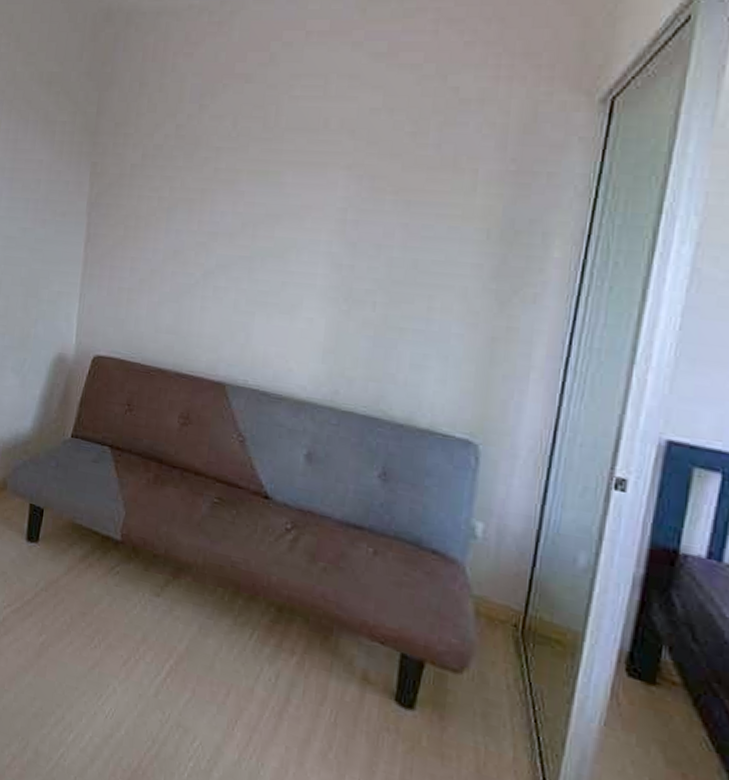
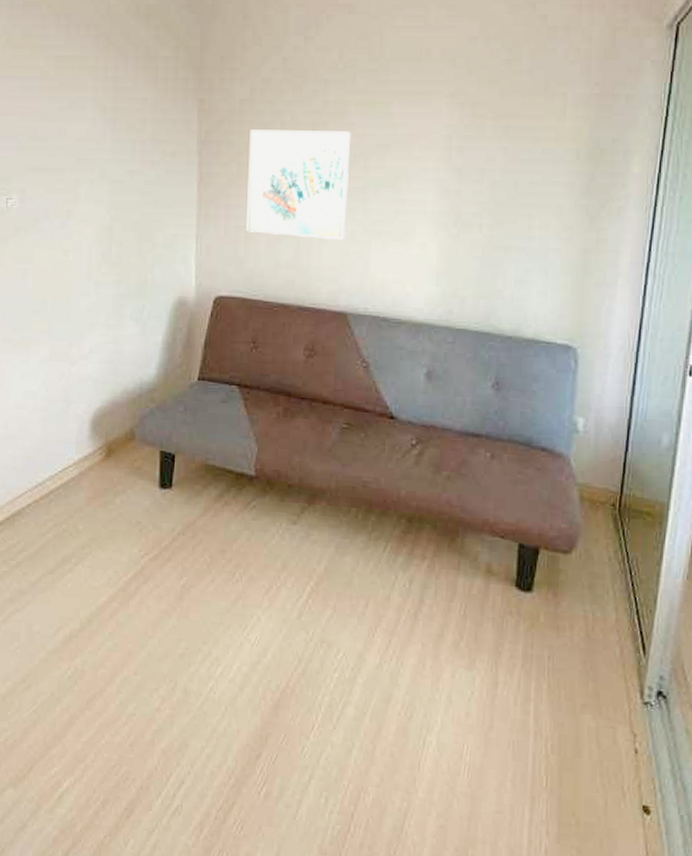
wall art: none [128,194,241,309] -> present [246,129,351,240]

